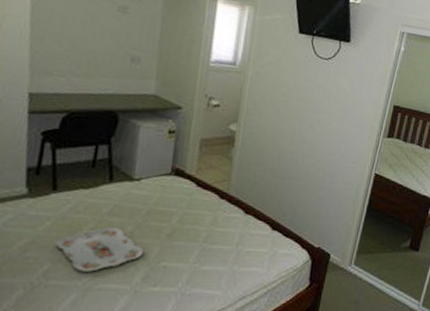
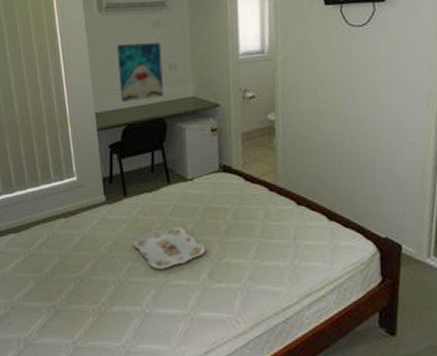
wall art: none [65,22,125,90] -> present [116,41,164,102]

